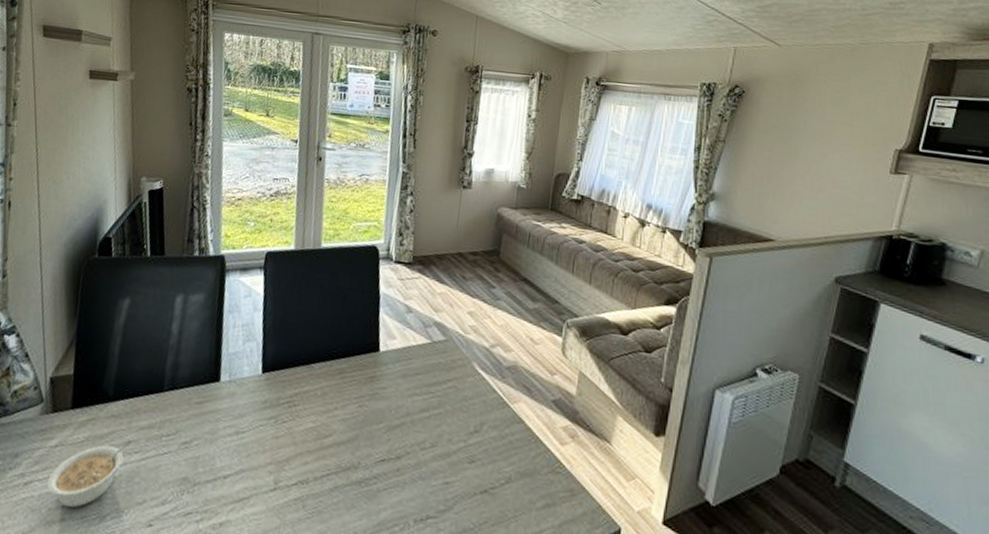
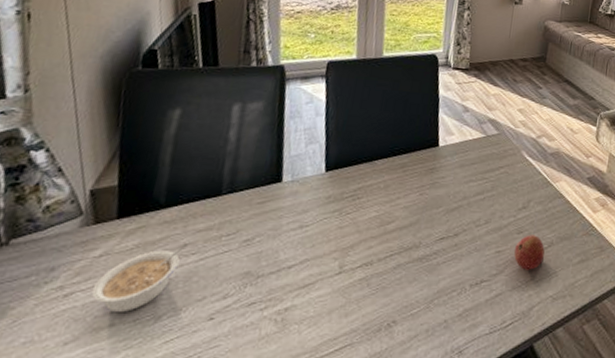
fruit: none [465,465,502,510] -> present [514,235,545,270]

